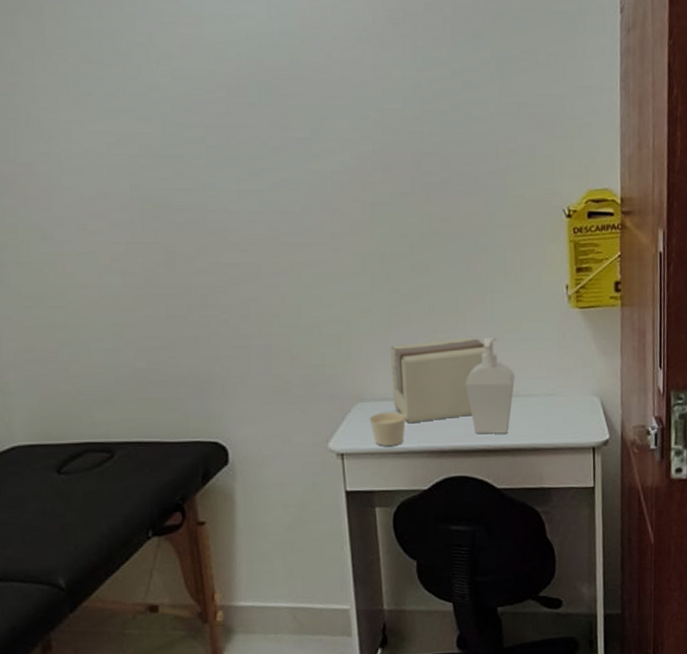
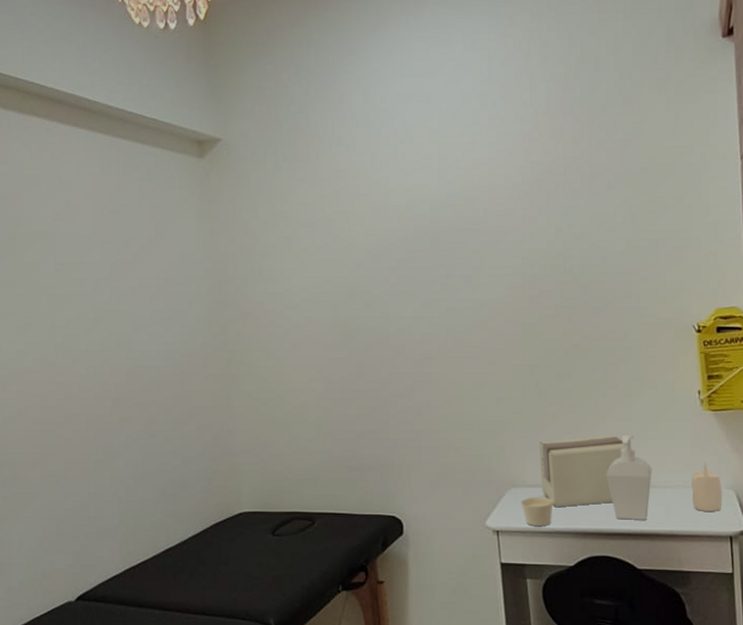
candle: none [555,366,587,421] -> present [691,461,723,511]

